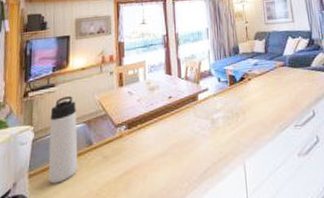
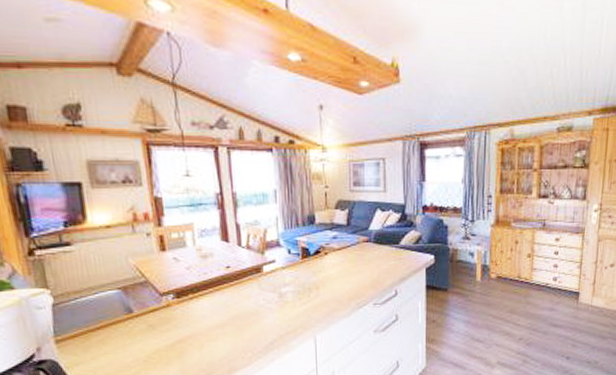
thermos bottle: present [48,96,78,184] -> none [71,258,118,350]

